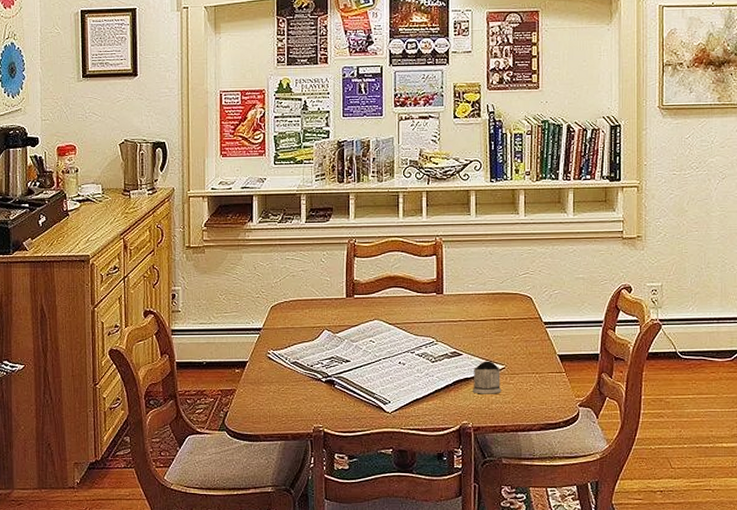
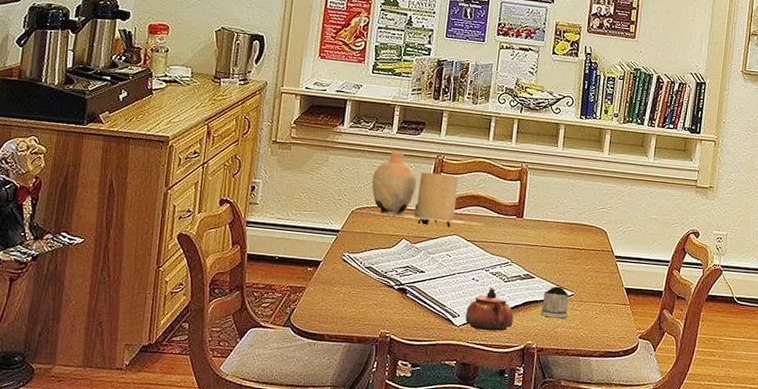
vase: none [272,241,411,313] -> present [353,150,491,228]
teapot: none [396,370,445,414] -> present [465,288,514,332]

